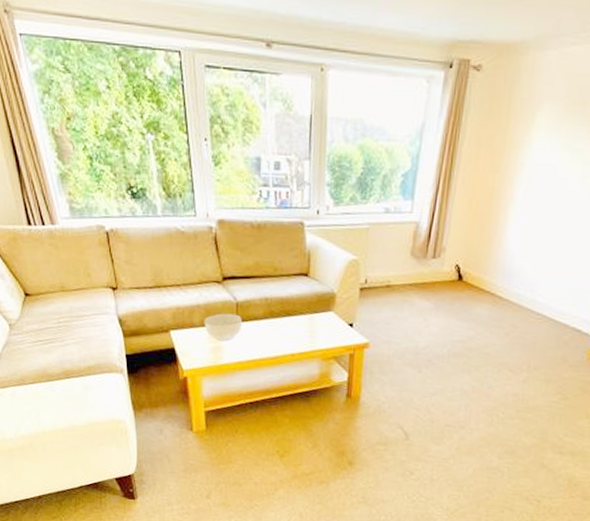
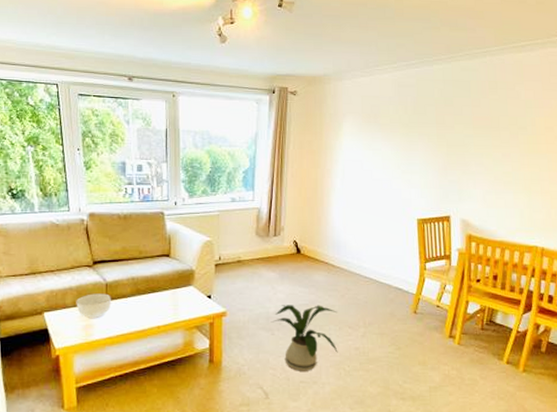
house plant: none [418,340,498,415] -> present [270,305,338,371]

